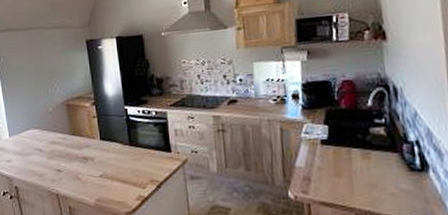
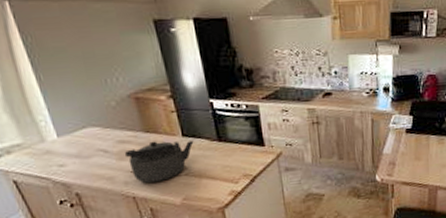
kettle: none [54,143,109,183] -> present [124,140,194,184]

